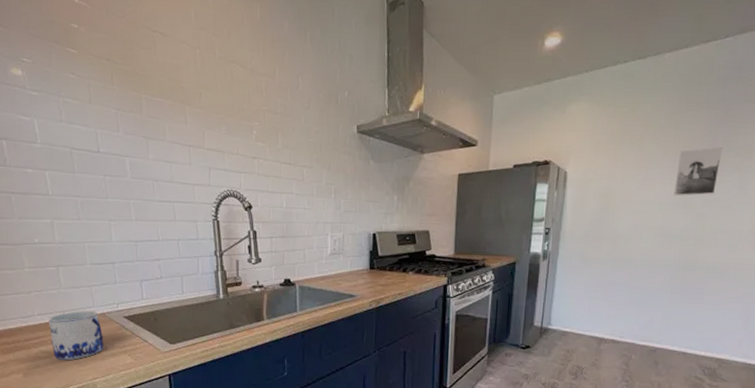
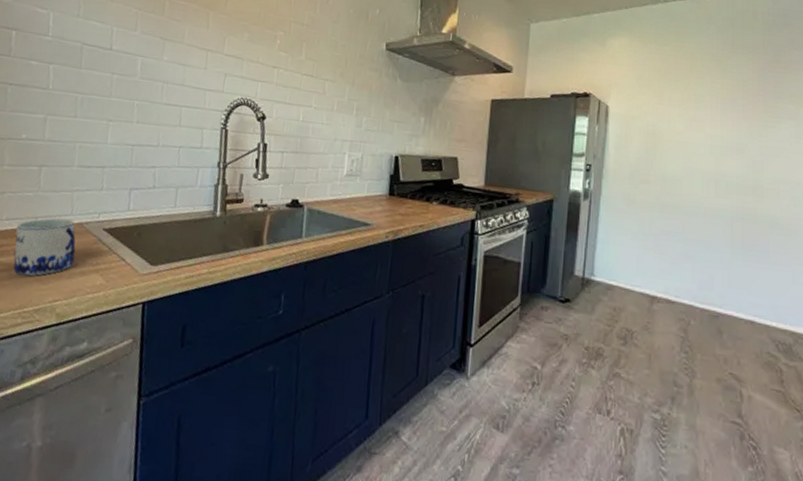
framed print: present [674,147,723,196] -> none [726,92,775,142]

